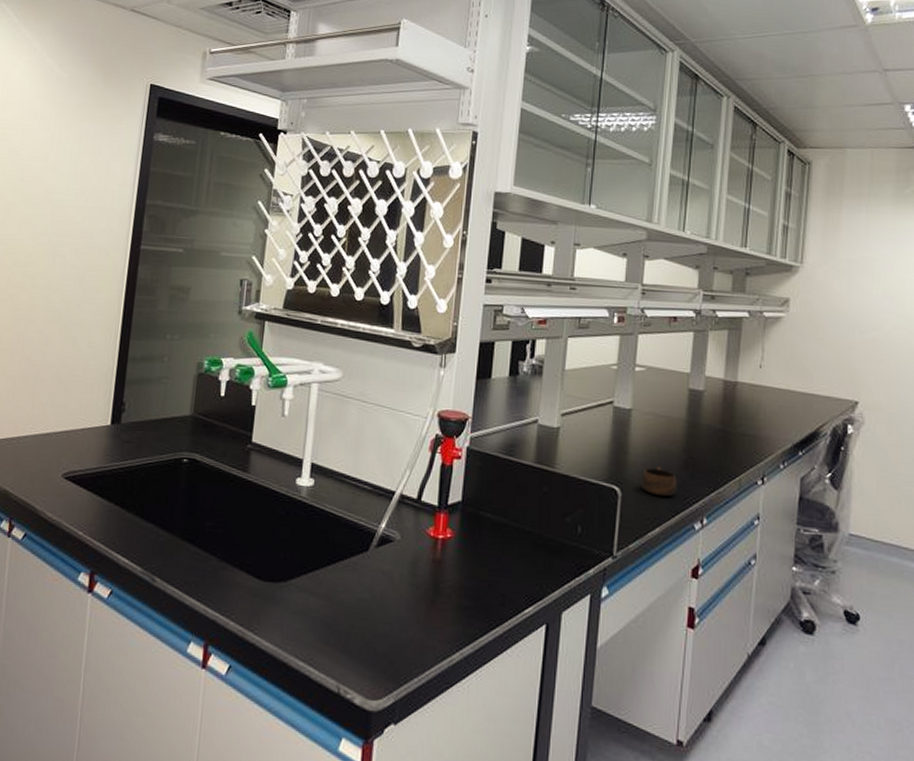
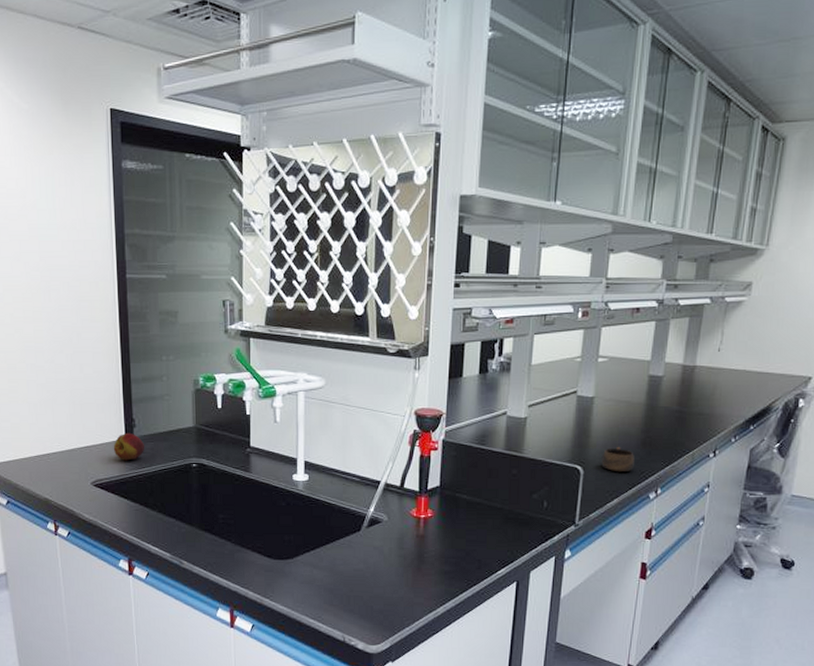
fruit: none [94,417,132,451] -> present [113,432,145,461]

